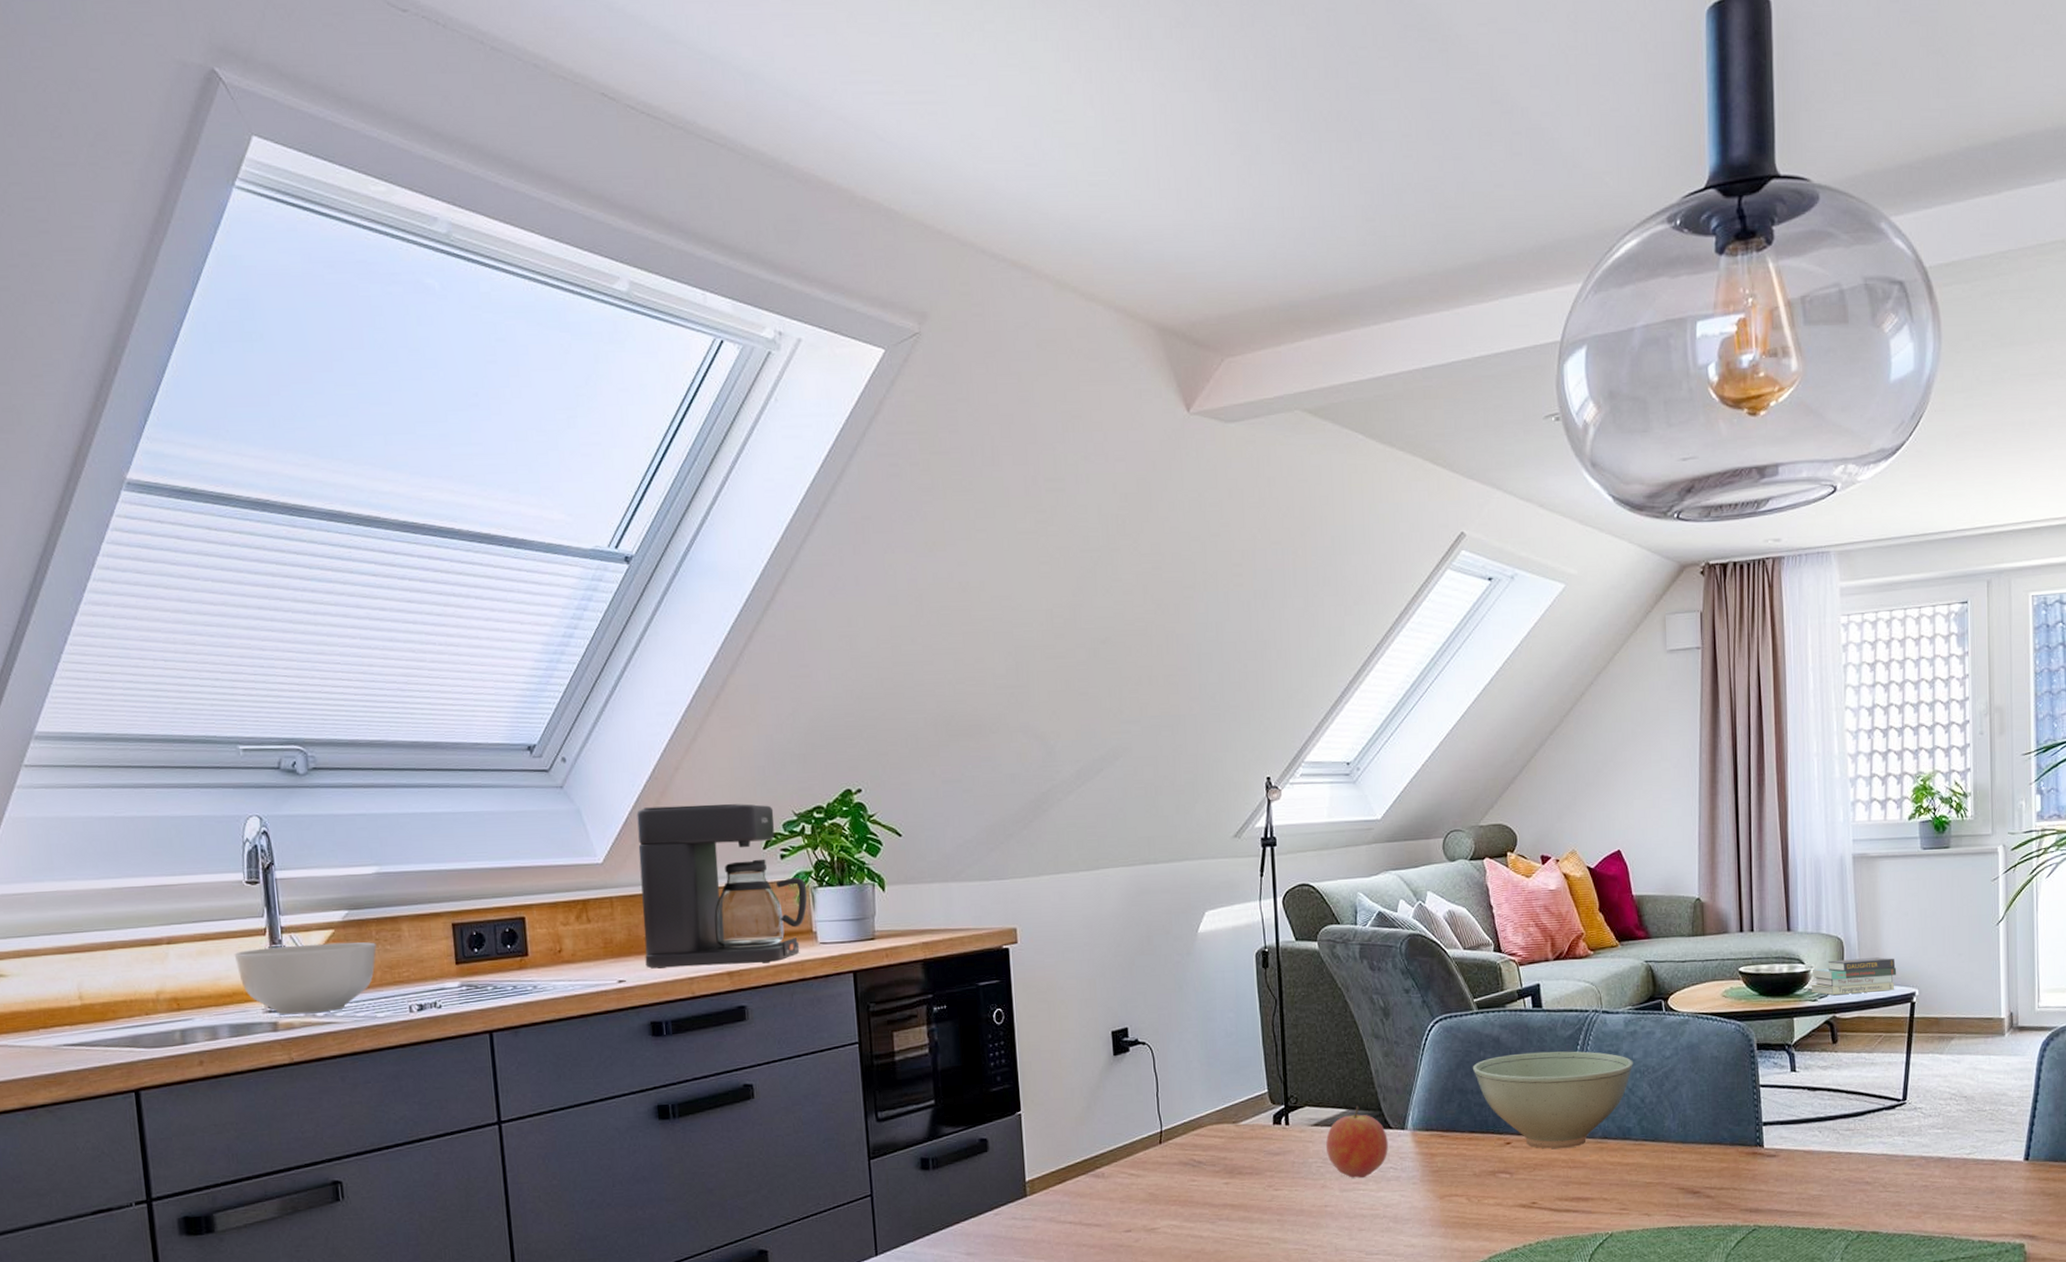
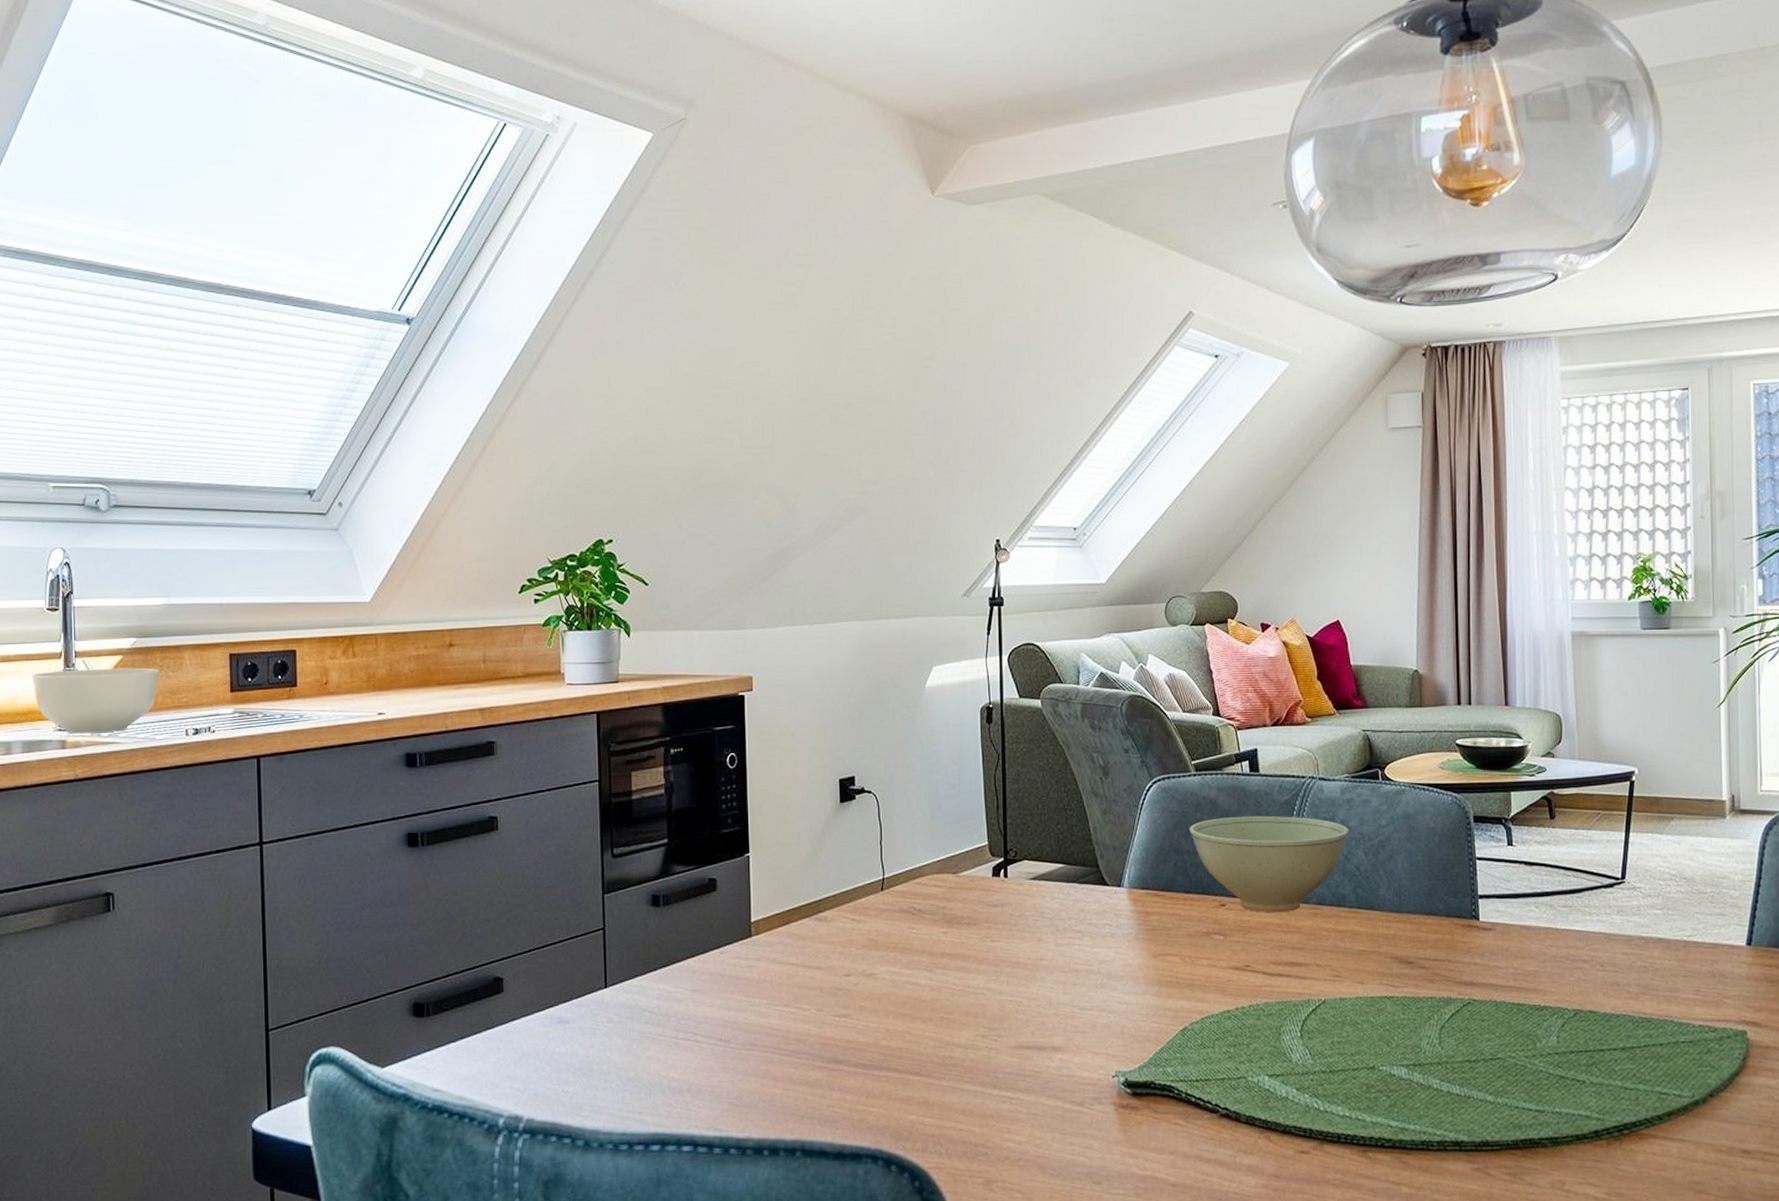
coffee maker: present [637,804,808,968] -> none [403,550,557,703]
fruit: present [1326,1106,1388,1179] -> none [1043,862,1104,934]
books: present [1811,957,1897,995] -> none [1528,735,1616,770]

